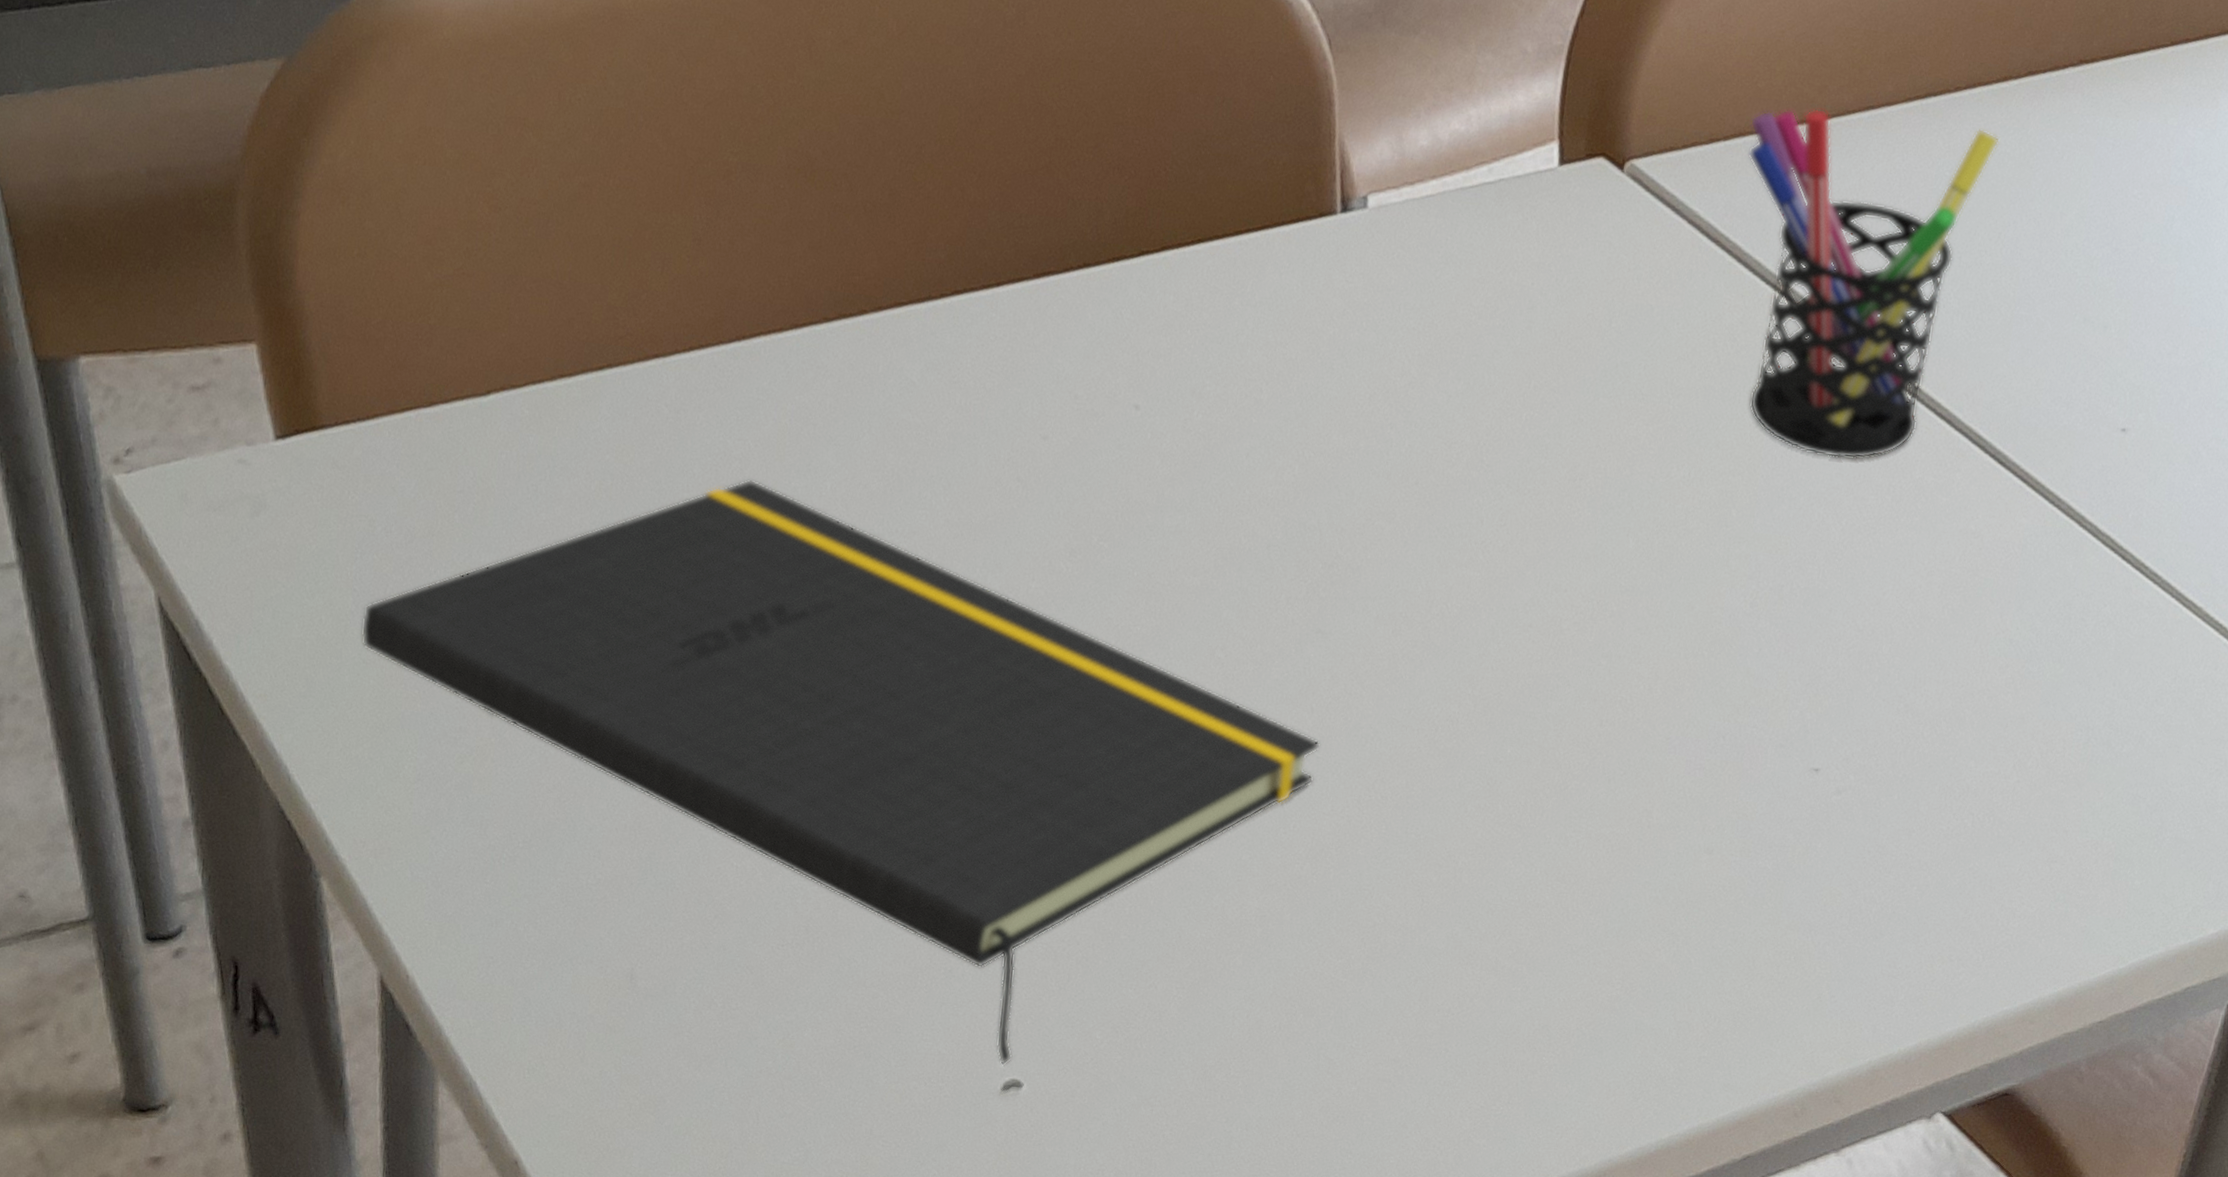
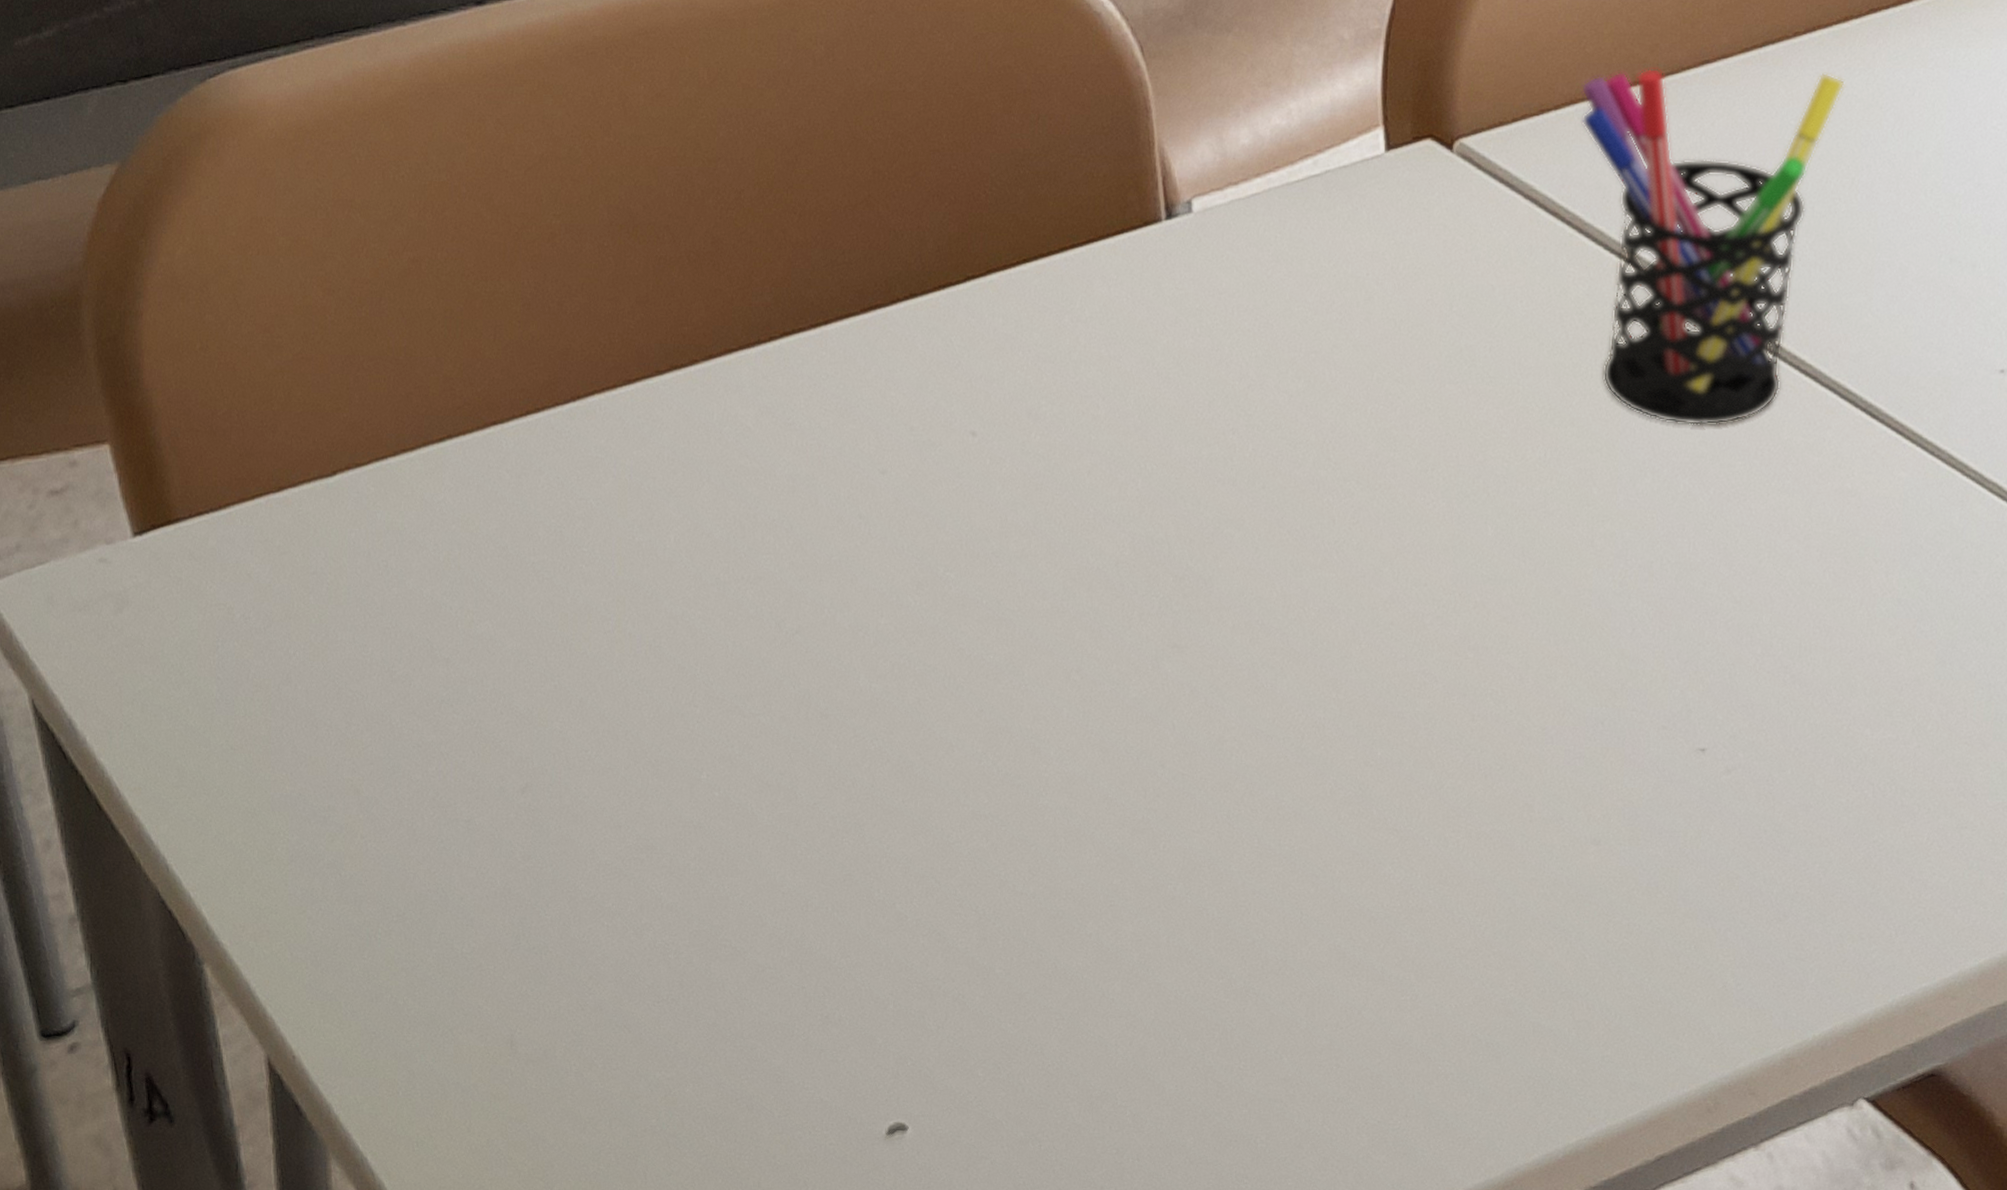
notepad: present [361,479,1320,1065] -> none [227,538,1184,1109]

